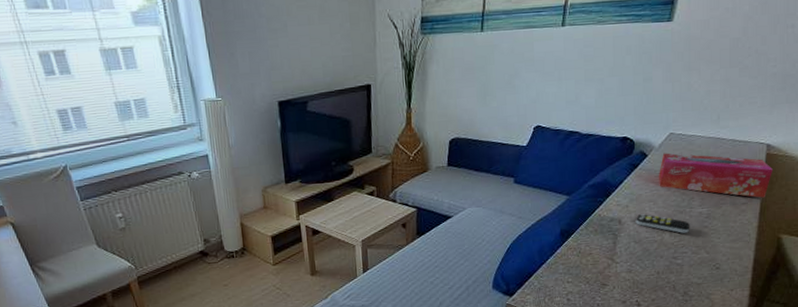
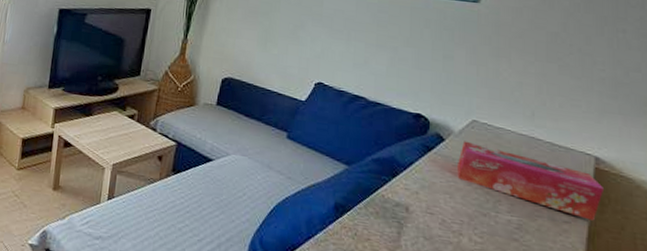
remote control: present [635,214,690,234] -> none [426,206,495,242]

